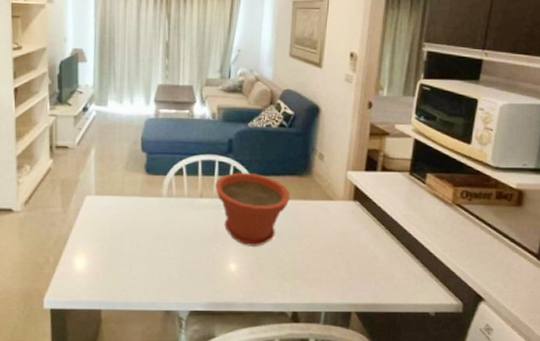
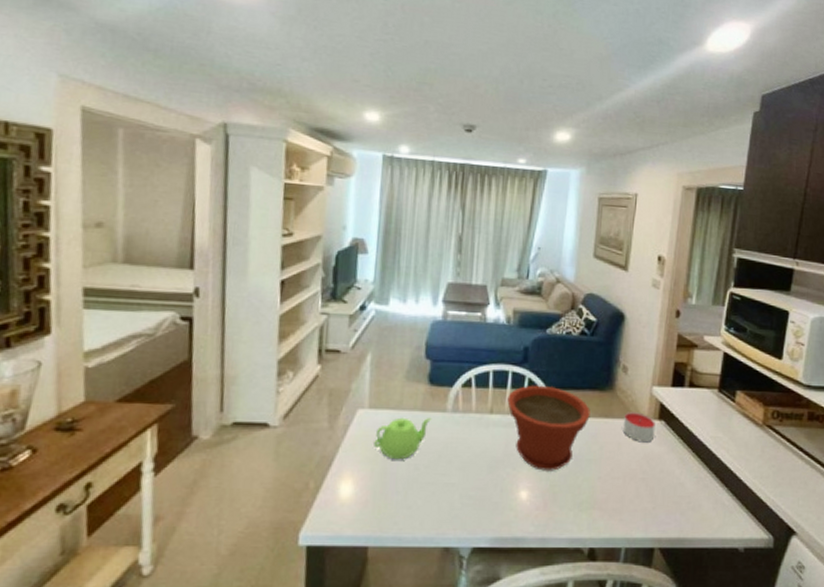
teapot: none [101,202,150,238] -> present [374,417,432,460]
candle: none [320,194,351,221] -> present [622,412,656,443]

